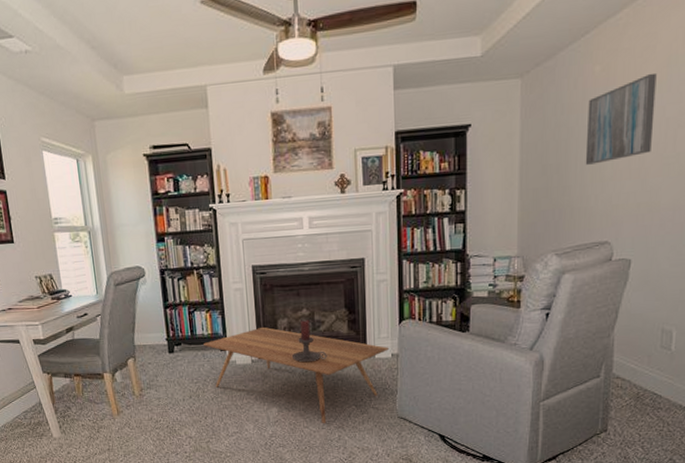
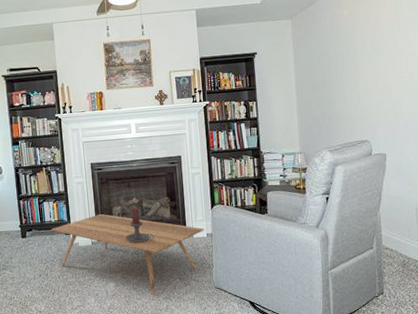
wall art: present [585,72,657,165] -> none [342,16,391,82]

